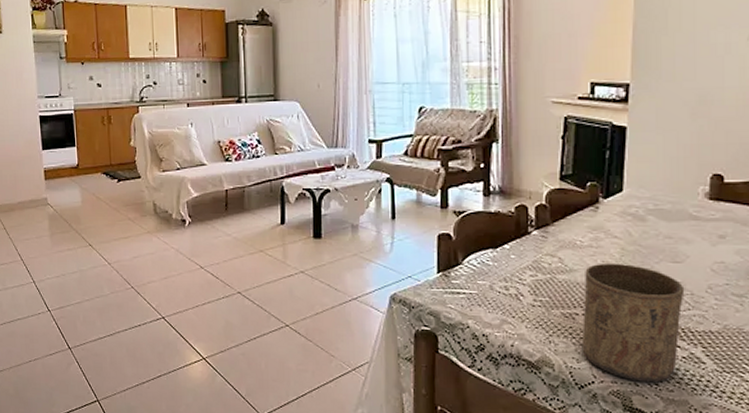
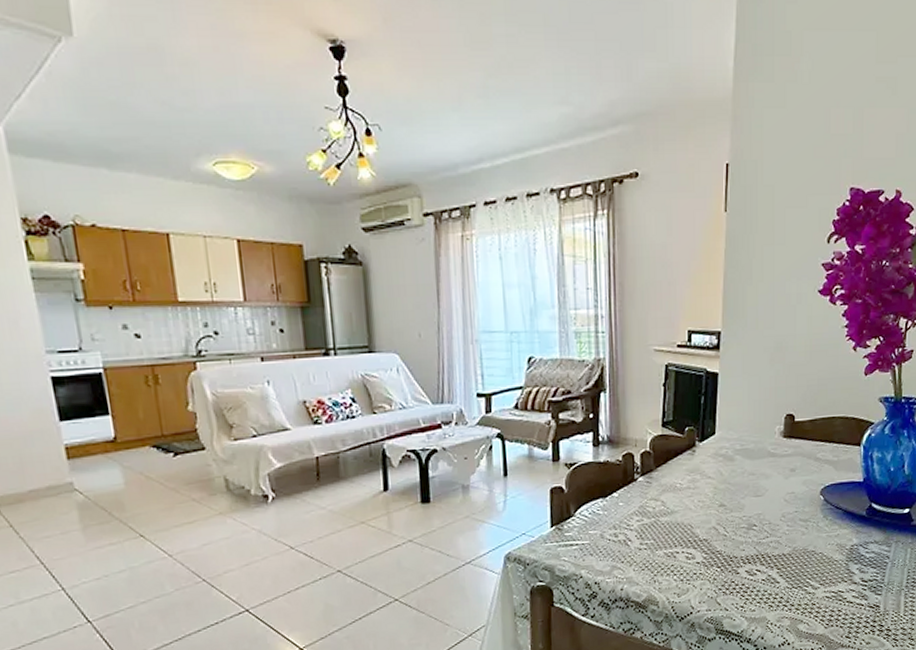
cup: present [581,263,685,383] -> none [681,501,764,607]

